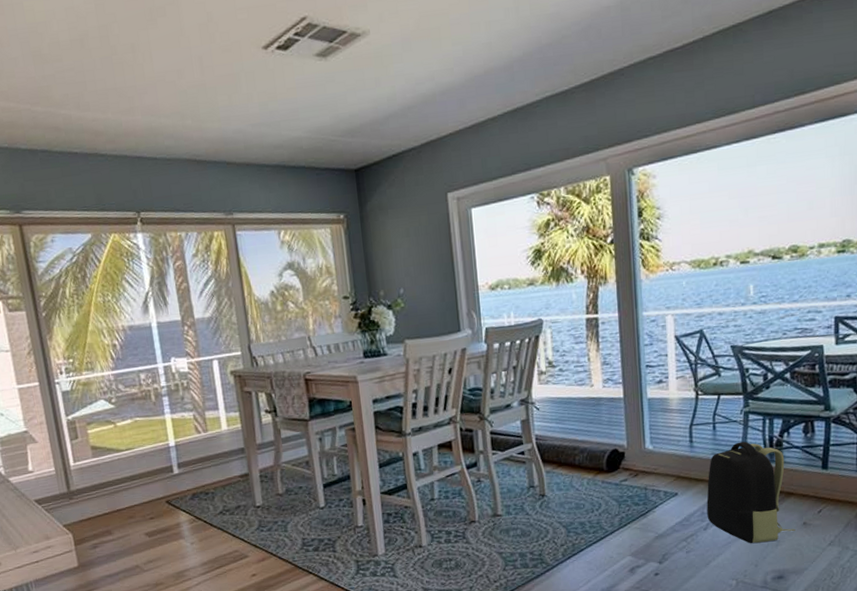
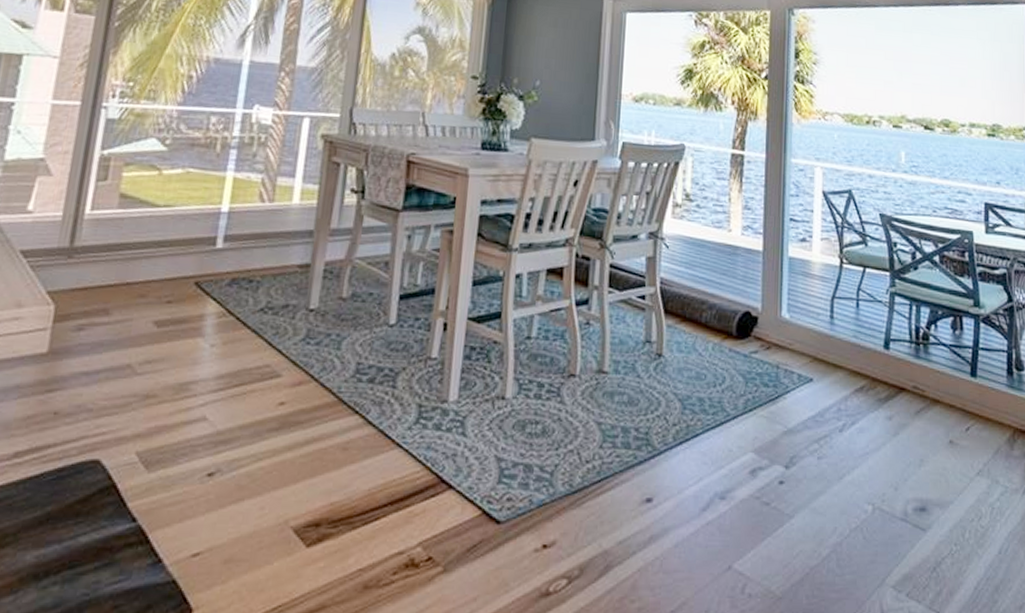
backpack: present [706,441,795,544] -> none [844,327,941,460]

